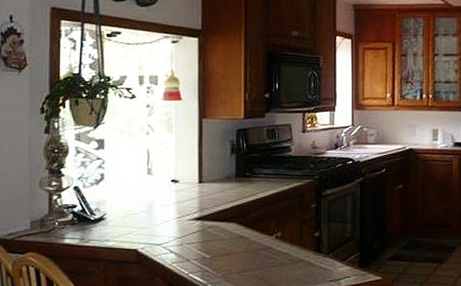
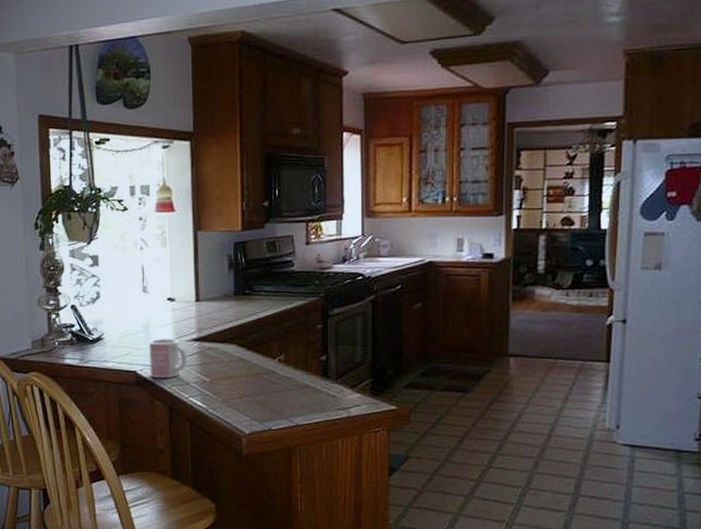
mug: none [151,217,188,256] -> present [149,338,187,378]

